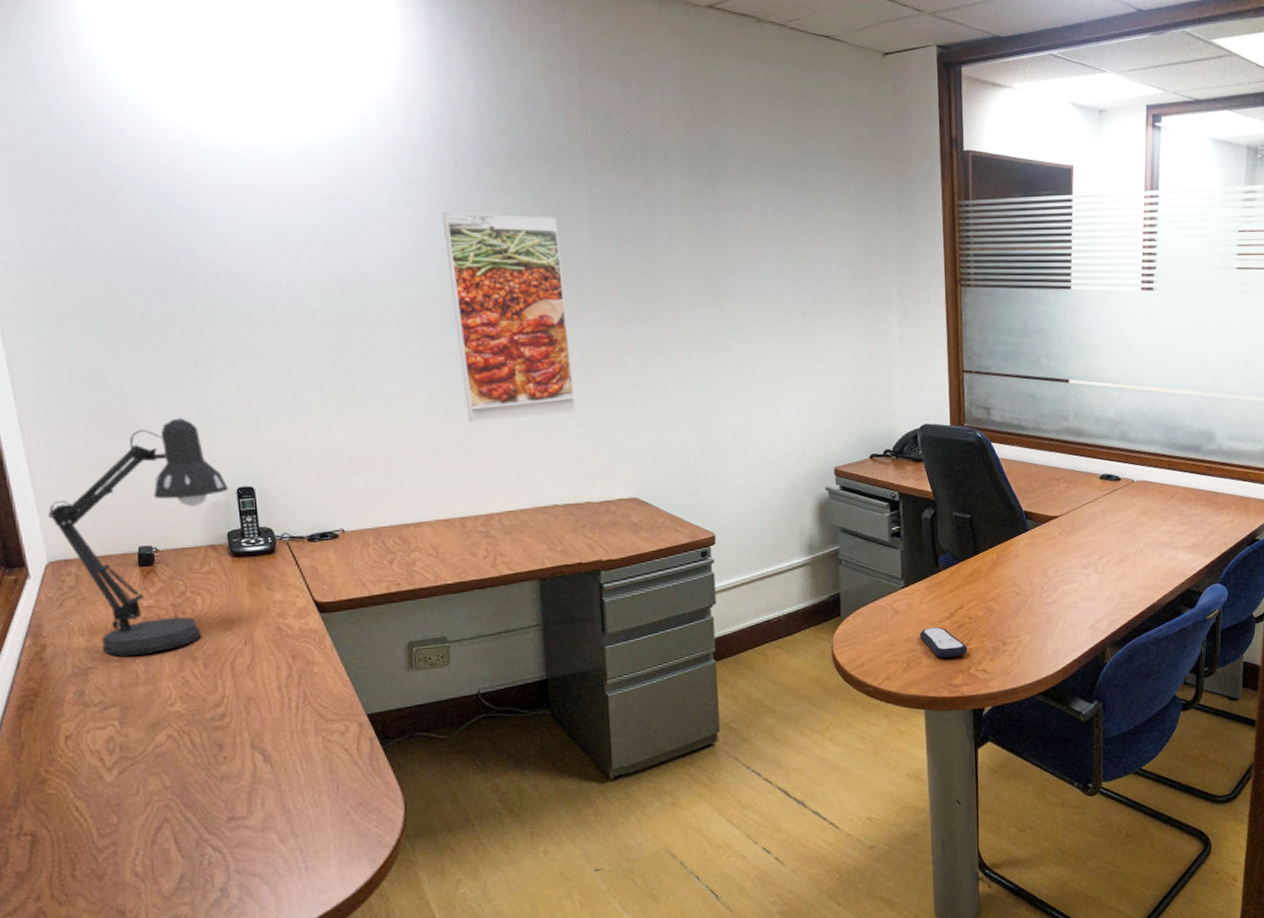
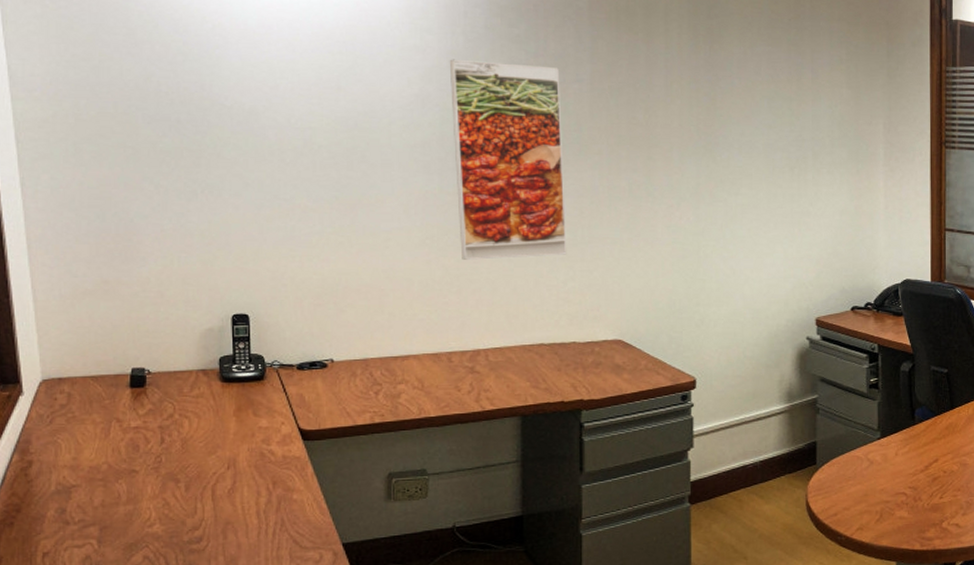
desk lamp: present [47,418,230,657] -> none [45,245,225,476]
remote control: present [919,627,968,658] -> none [893,480,941,510]

